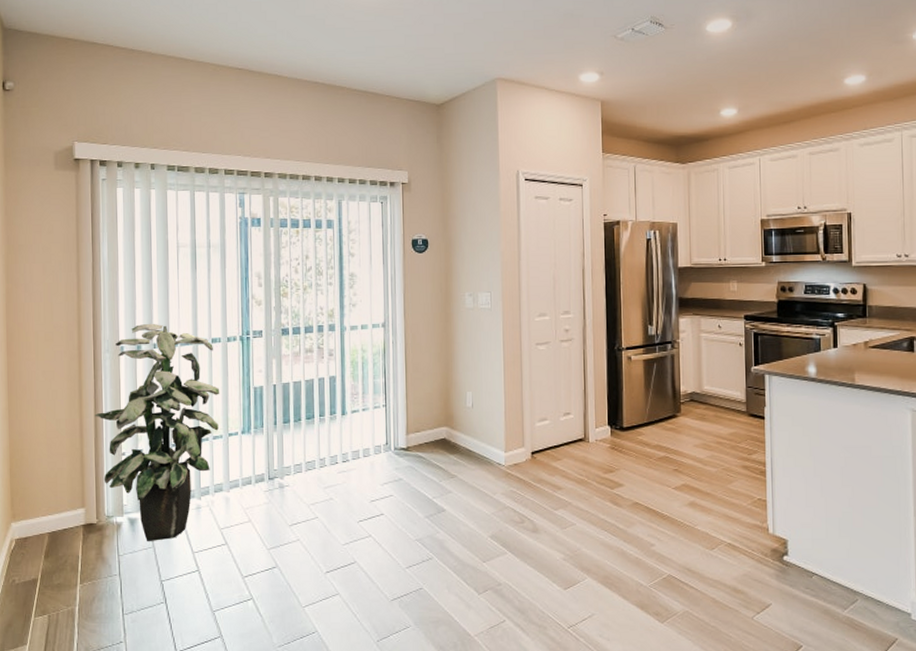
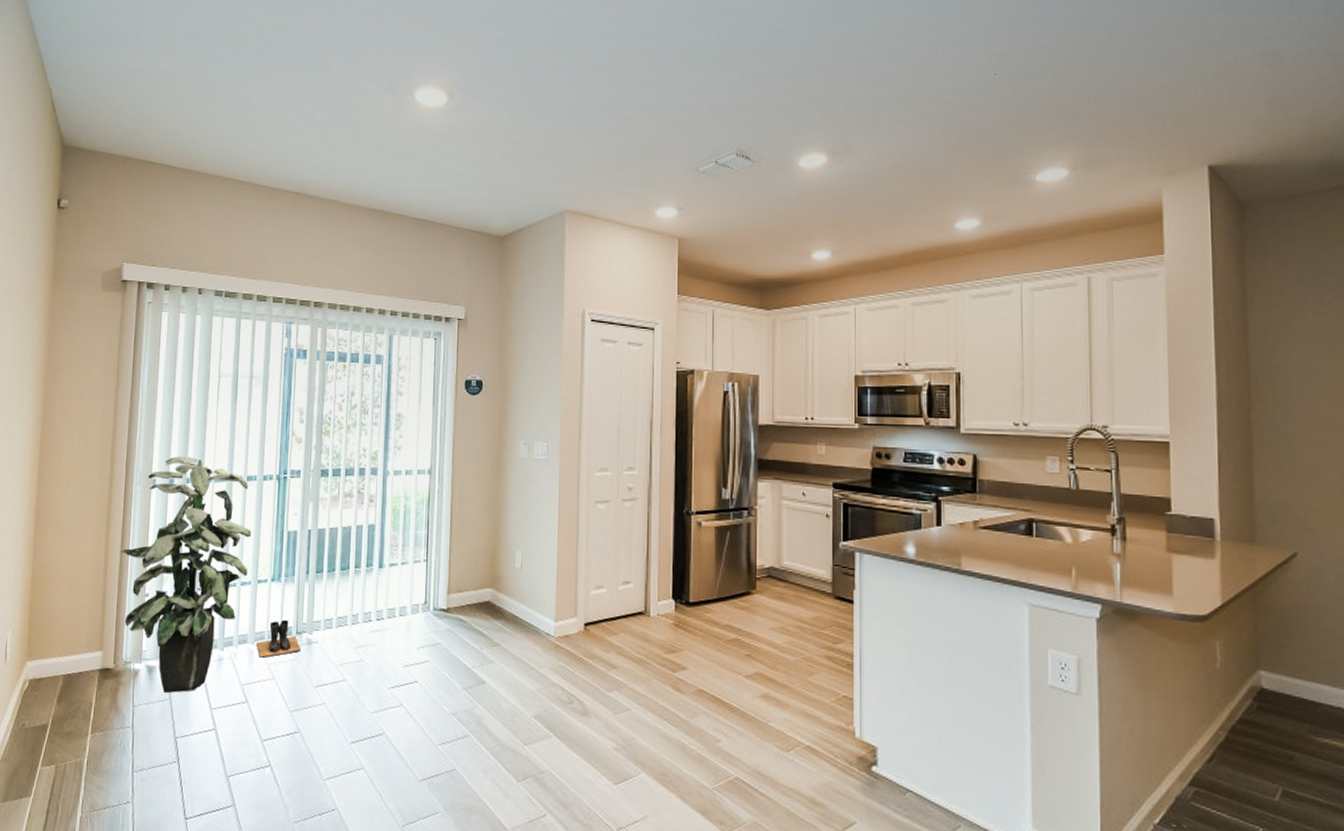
boots: none [231,467,274,503] -> present [256,619,301,658]

